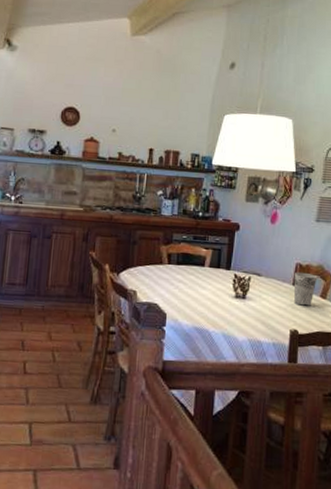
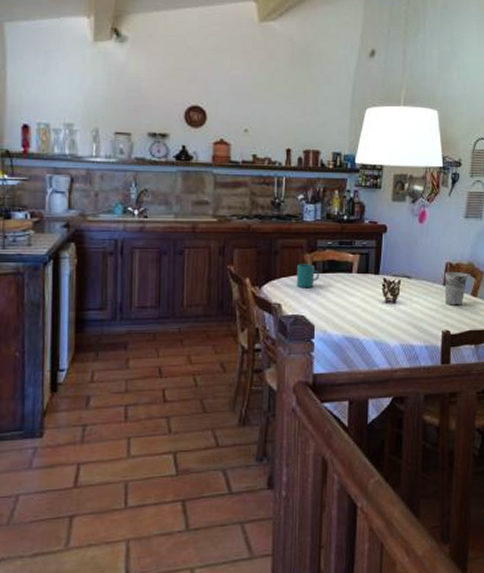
cup: none [151,254,173,278] -> present [296,264,319,288]

